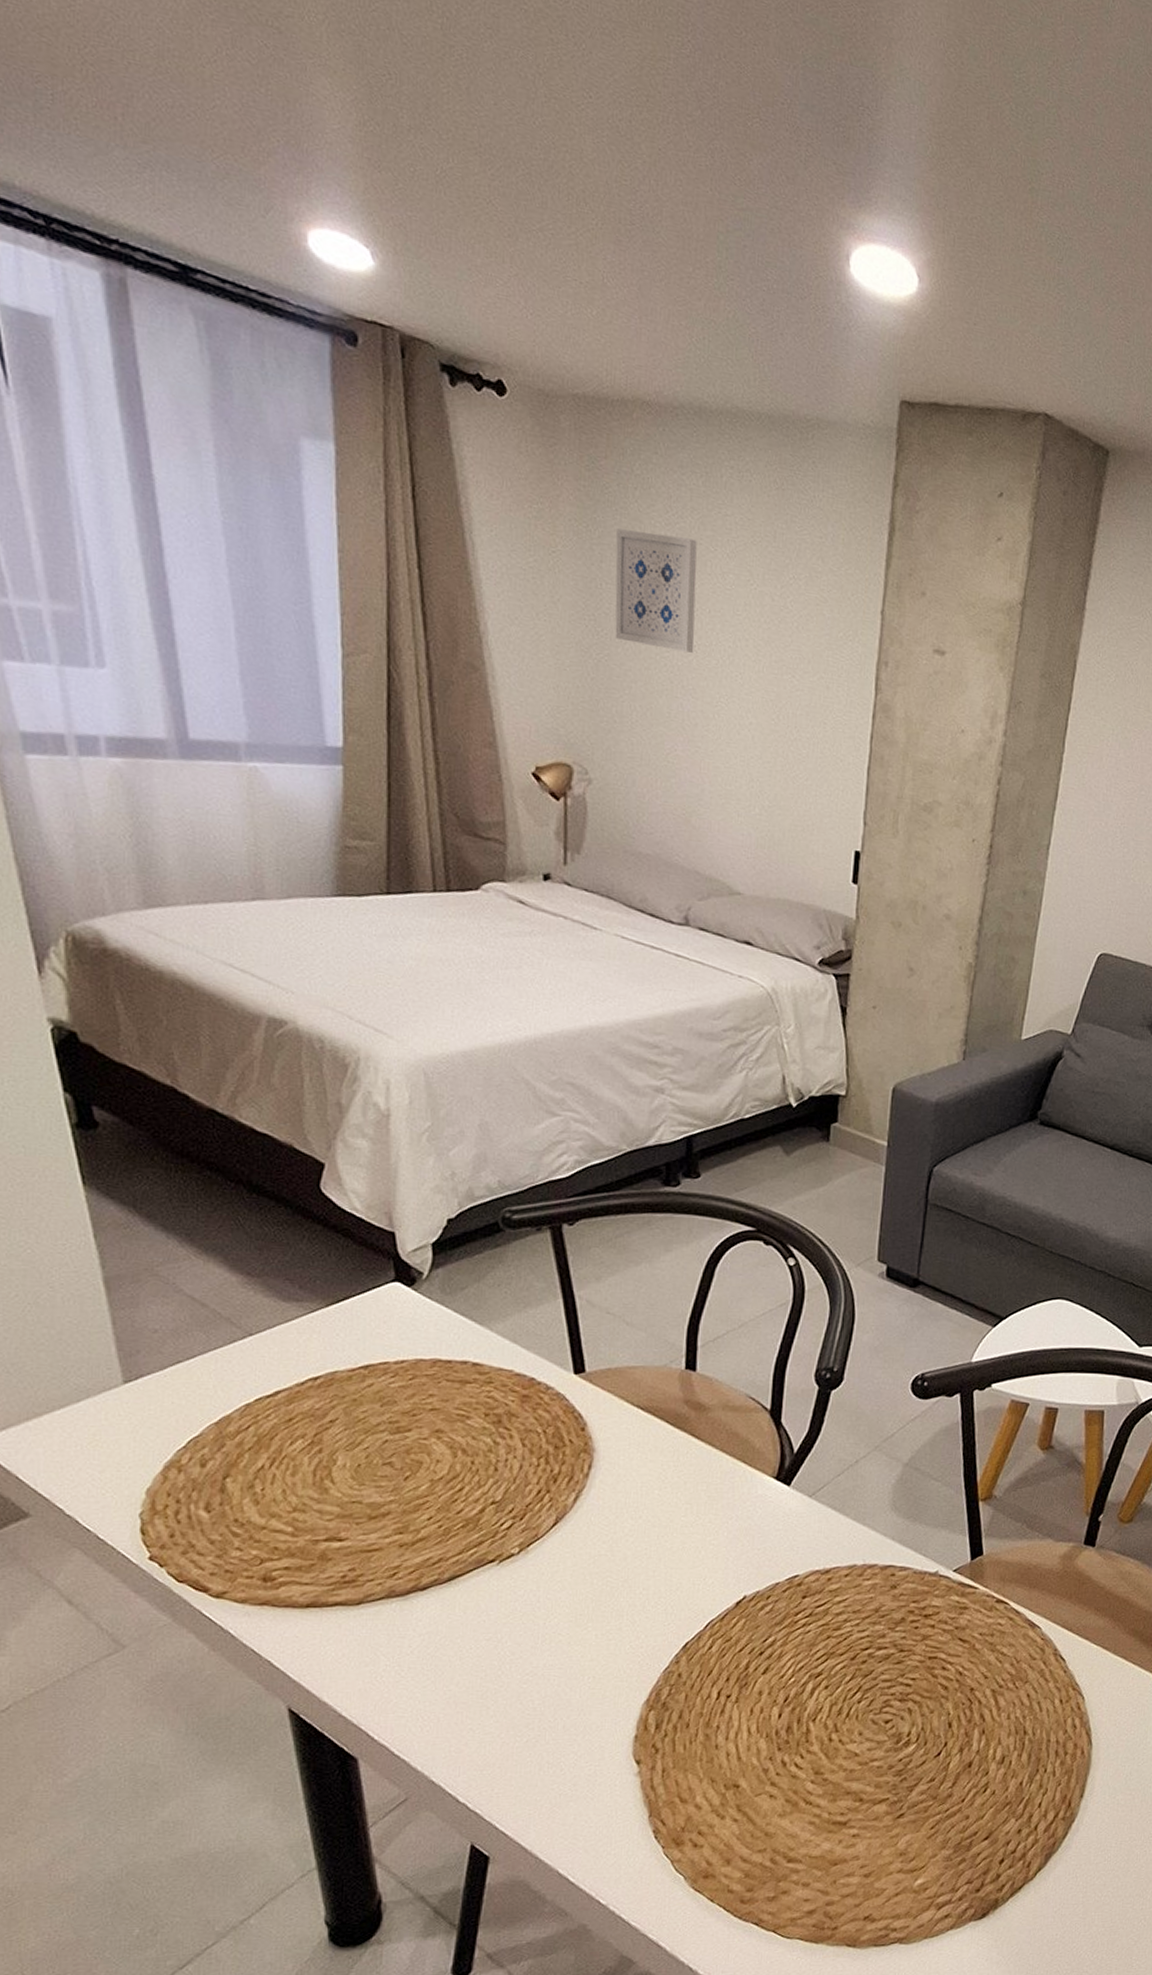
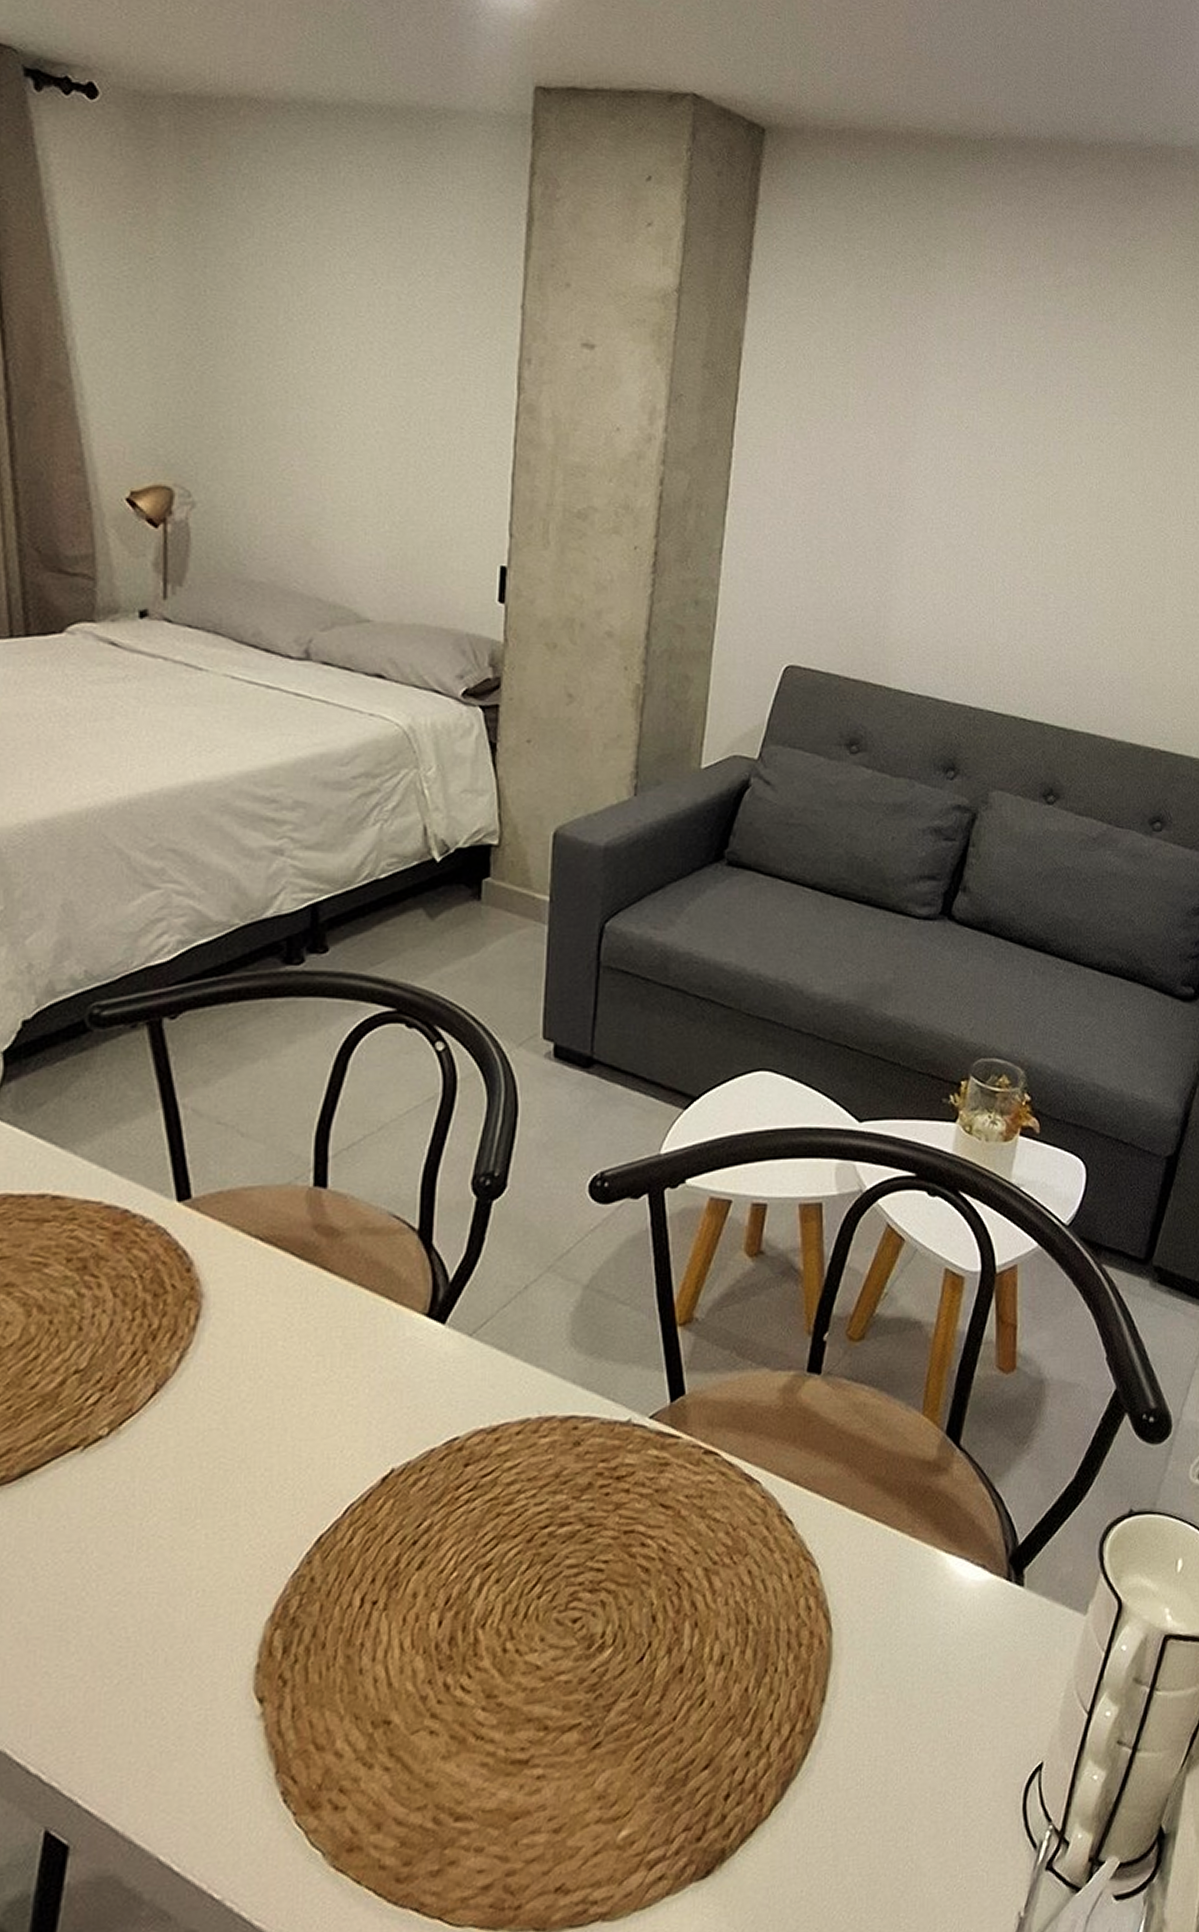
wall art: present [615,528,697,653] -> none [221,231,313,359]

